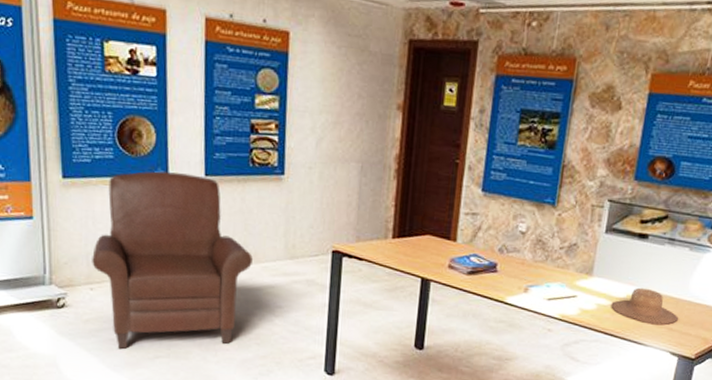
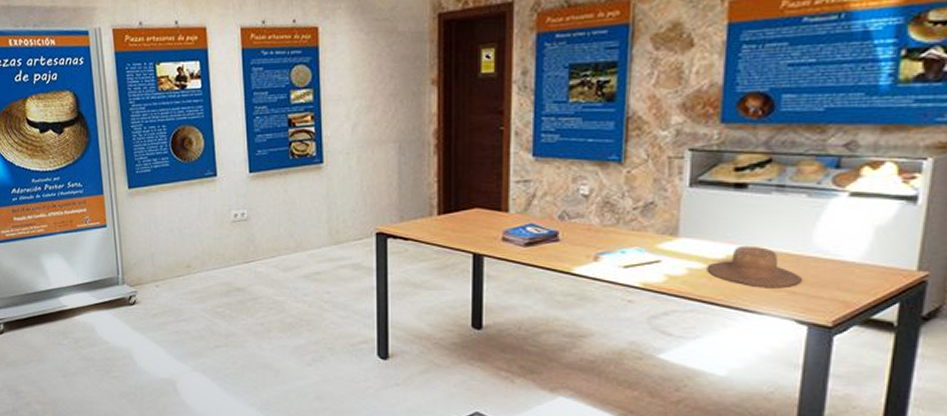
chair: present [92,171,253,350] -> none [156,173,298,341]

